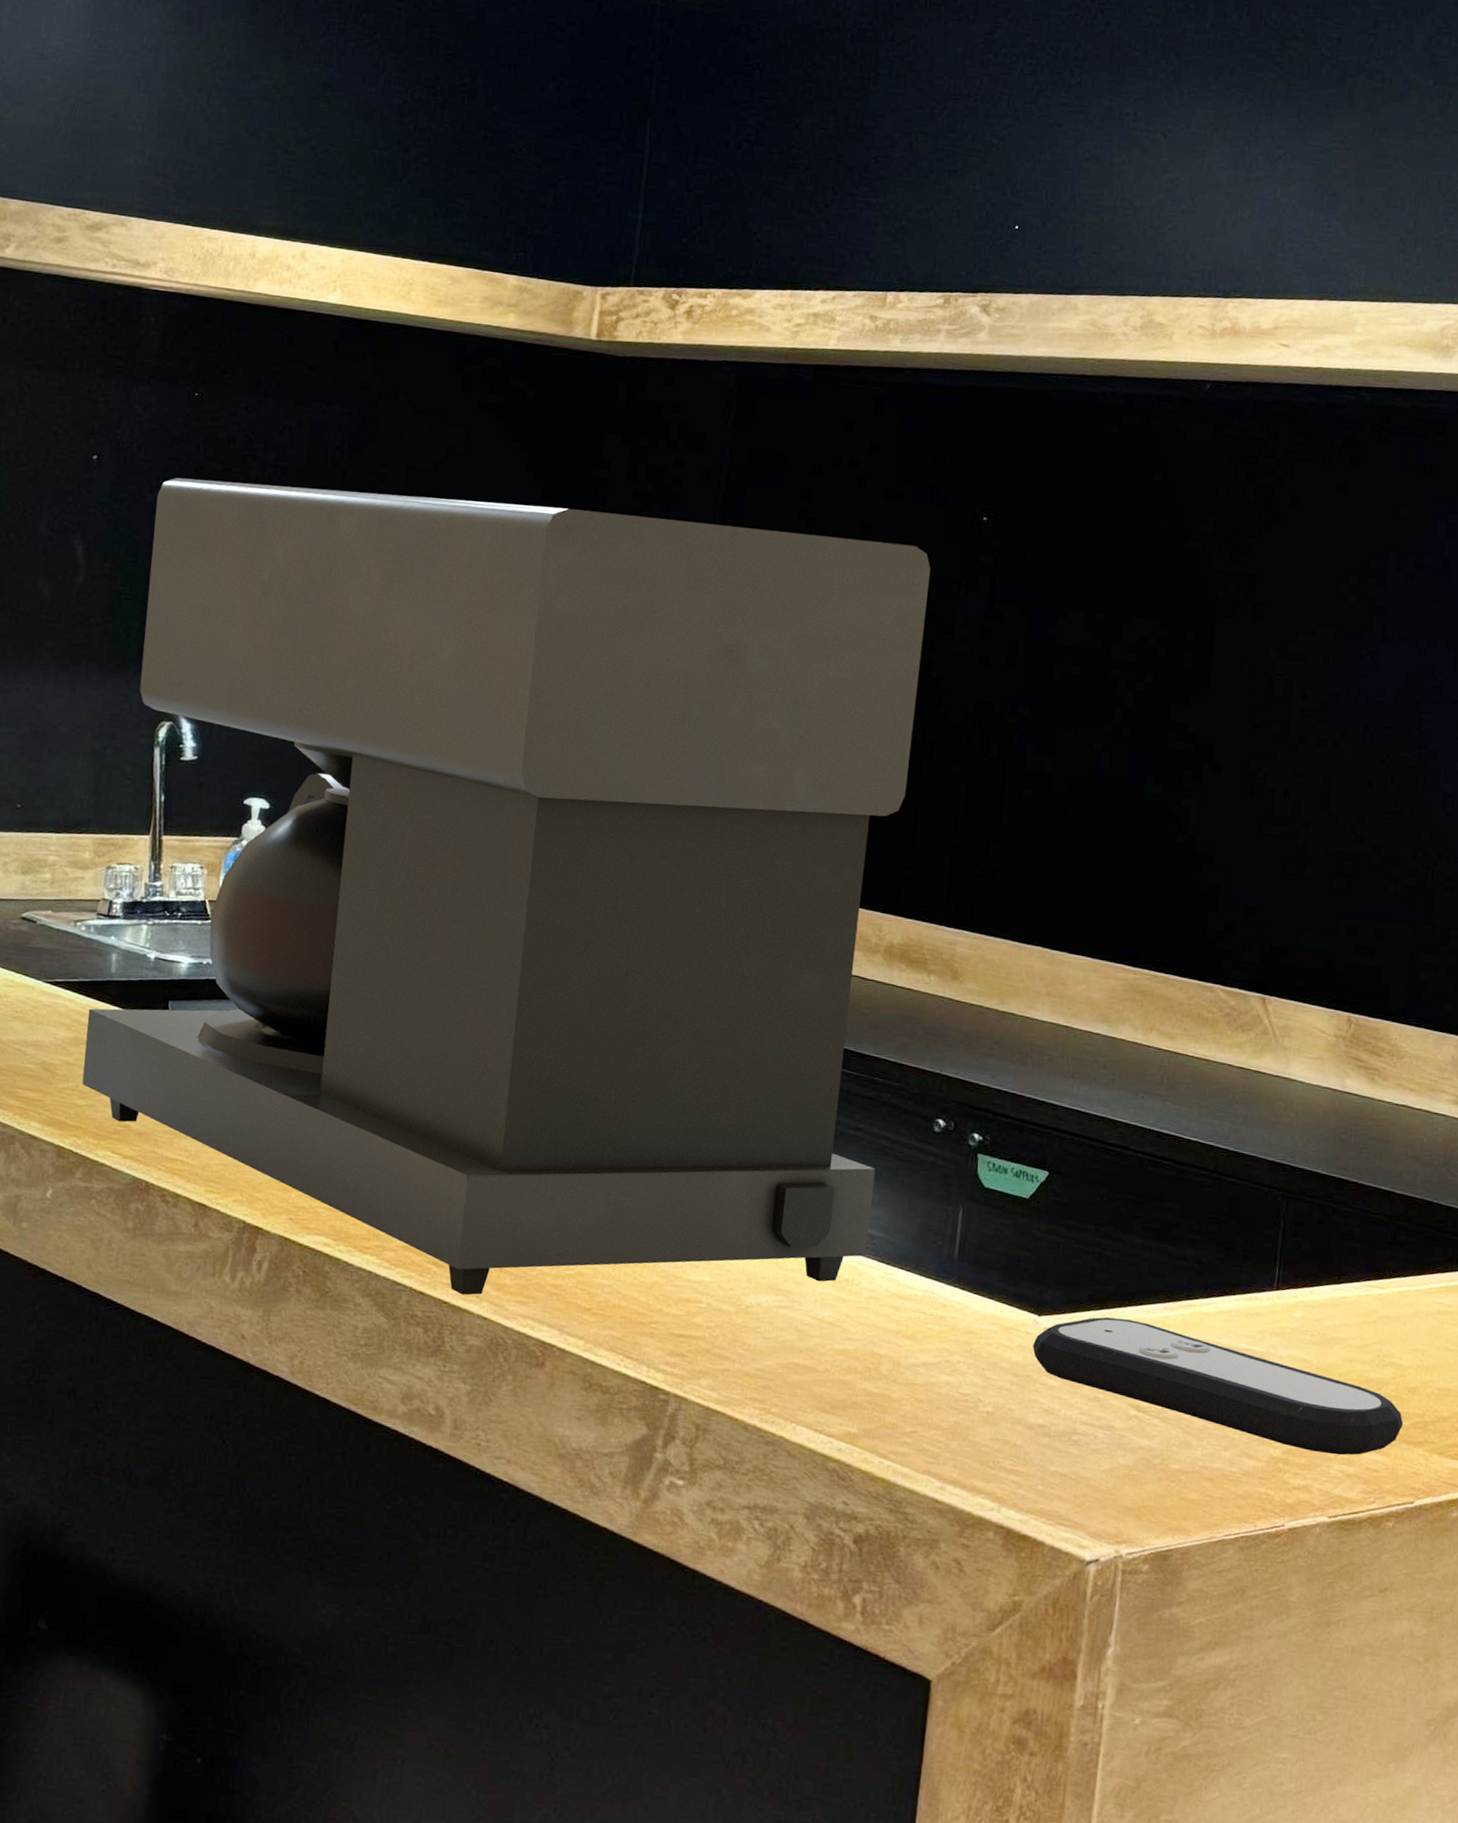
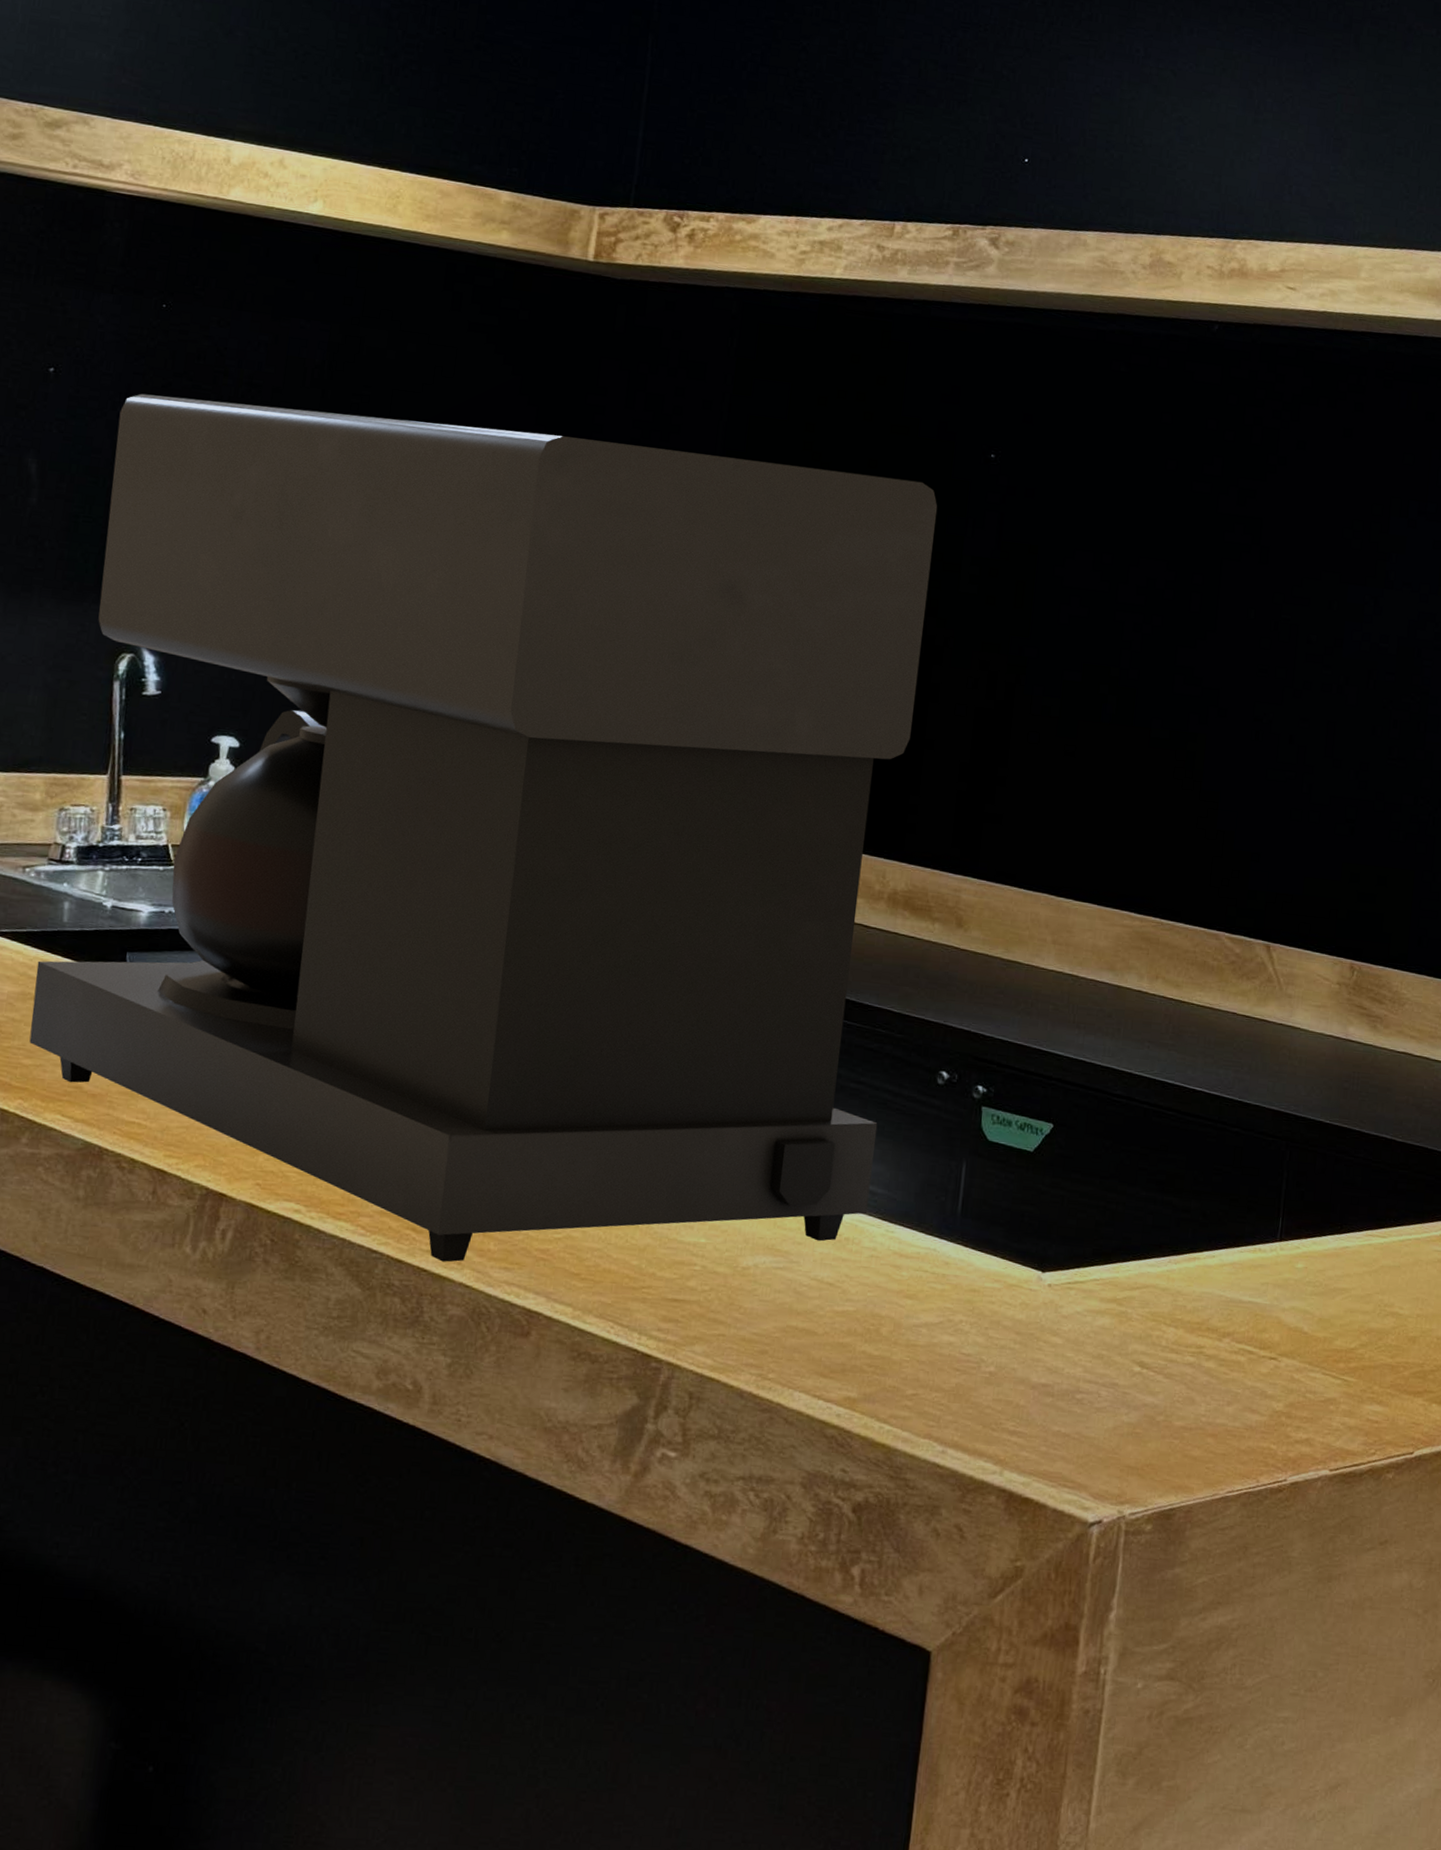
remote control: present [1033,1317,1404,1455] -> none [1036,1272,1404,1407]

